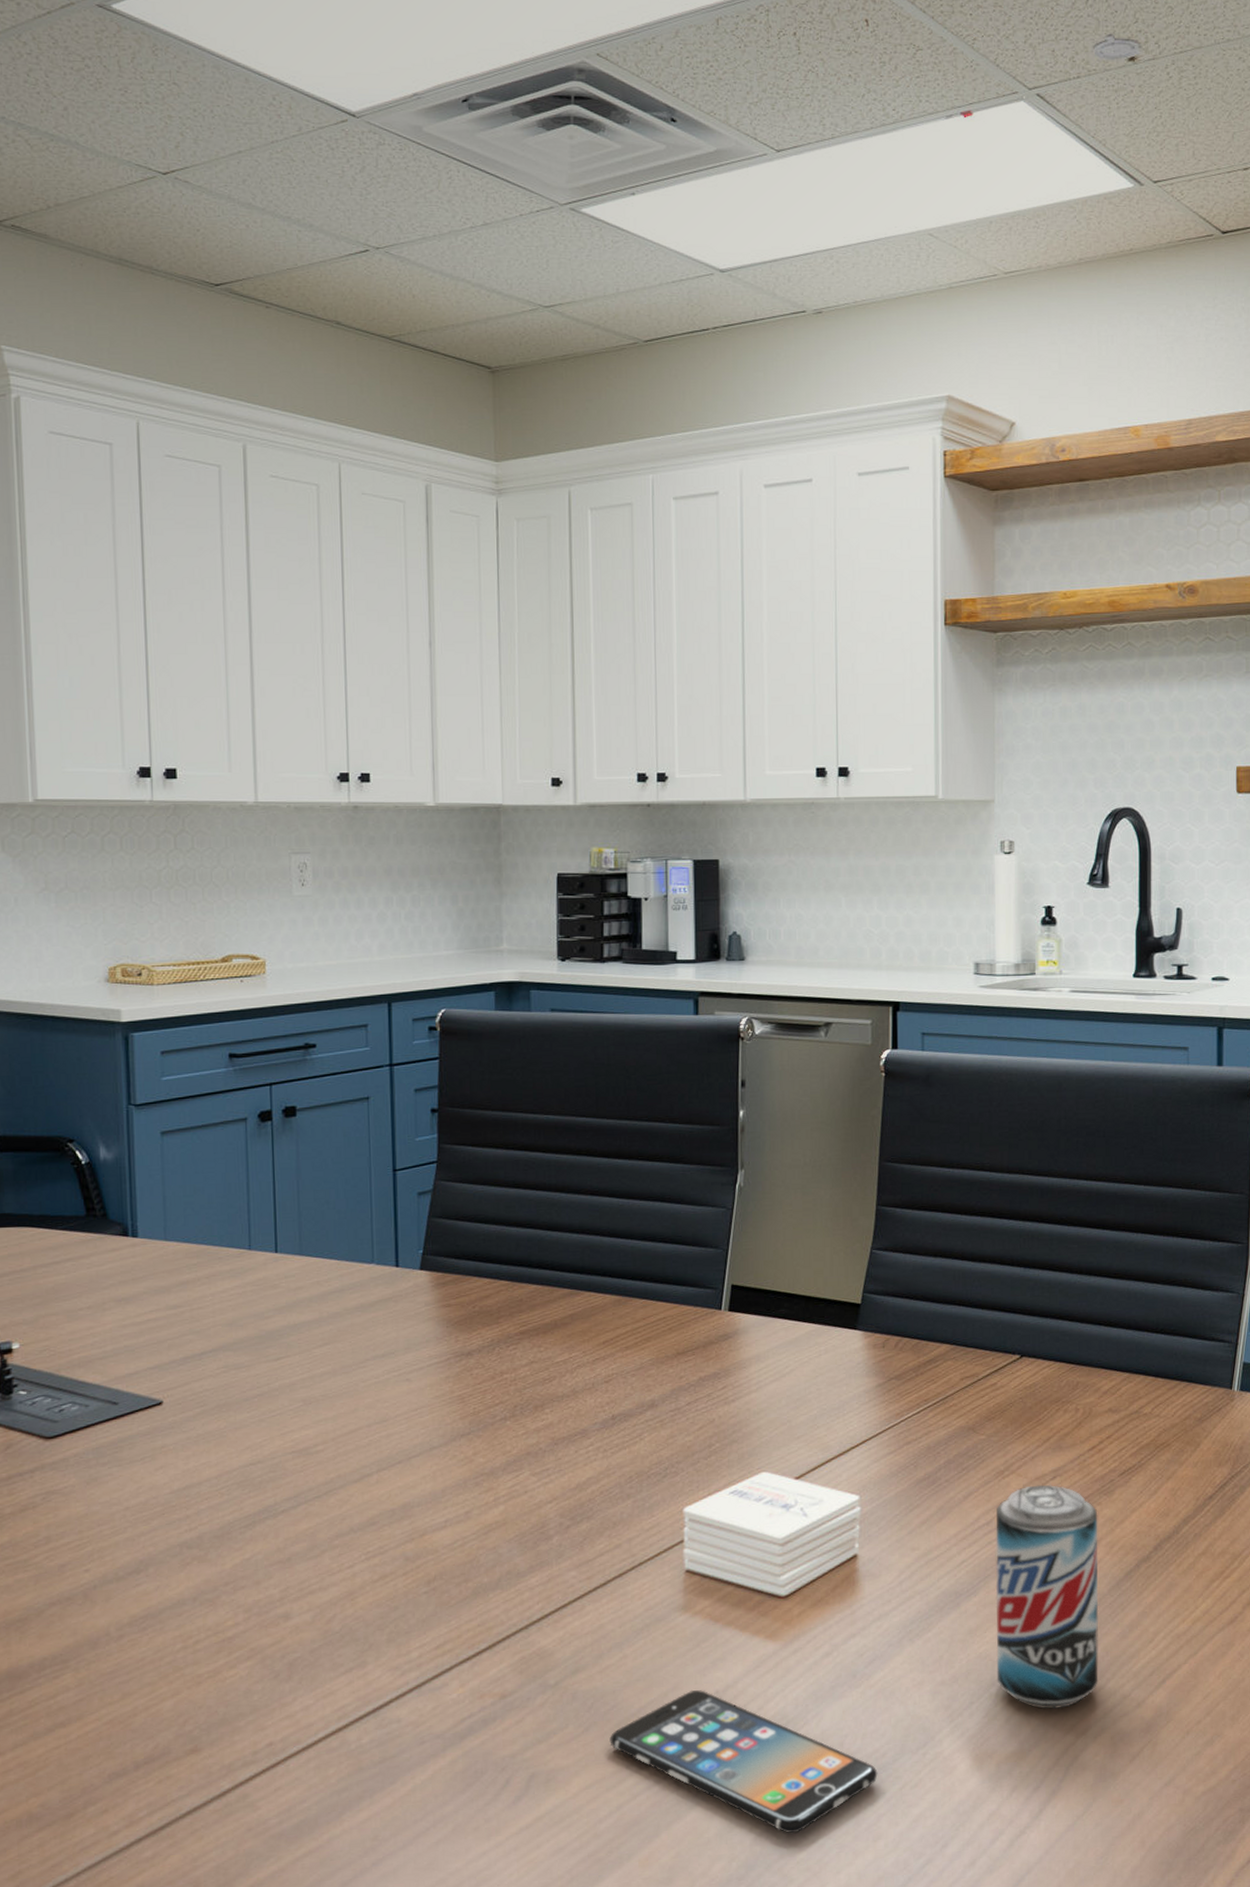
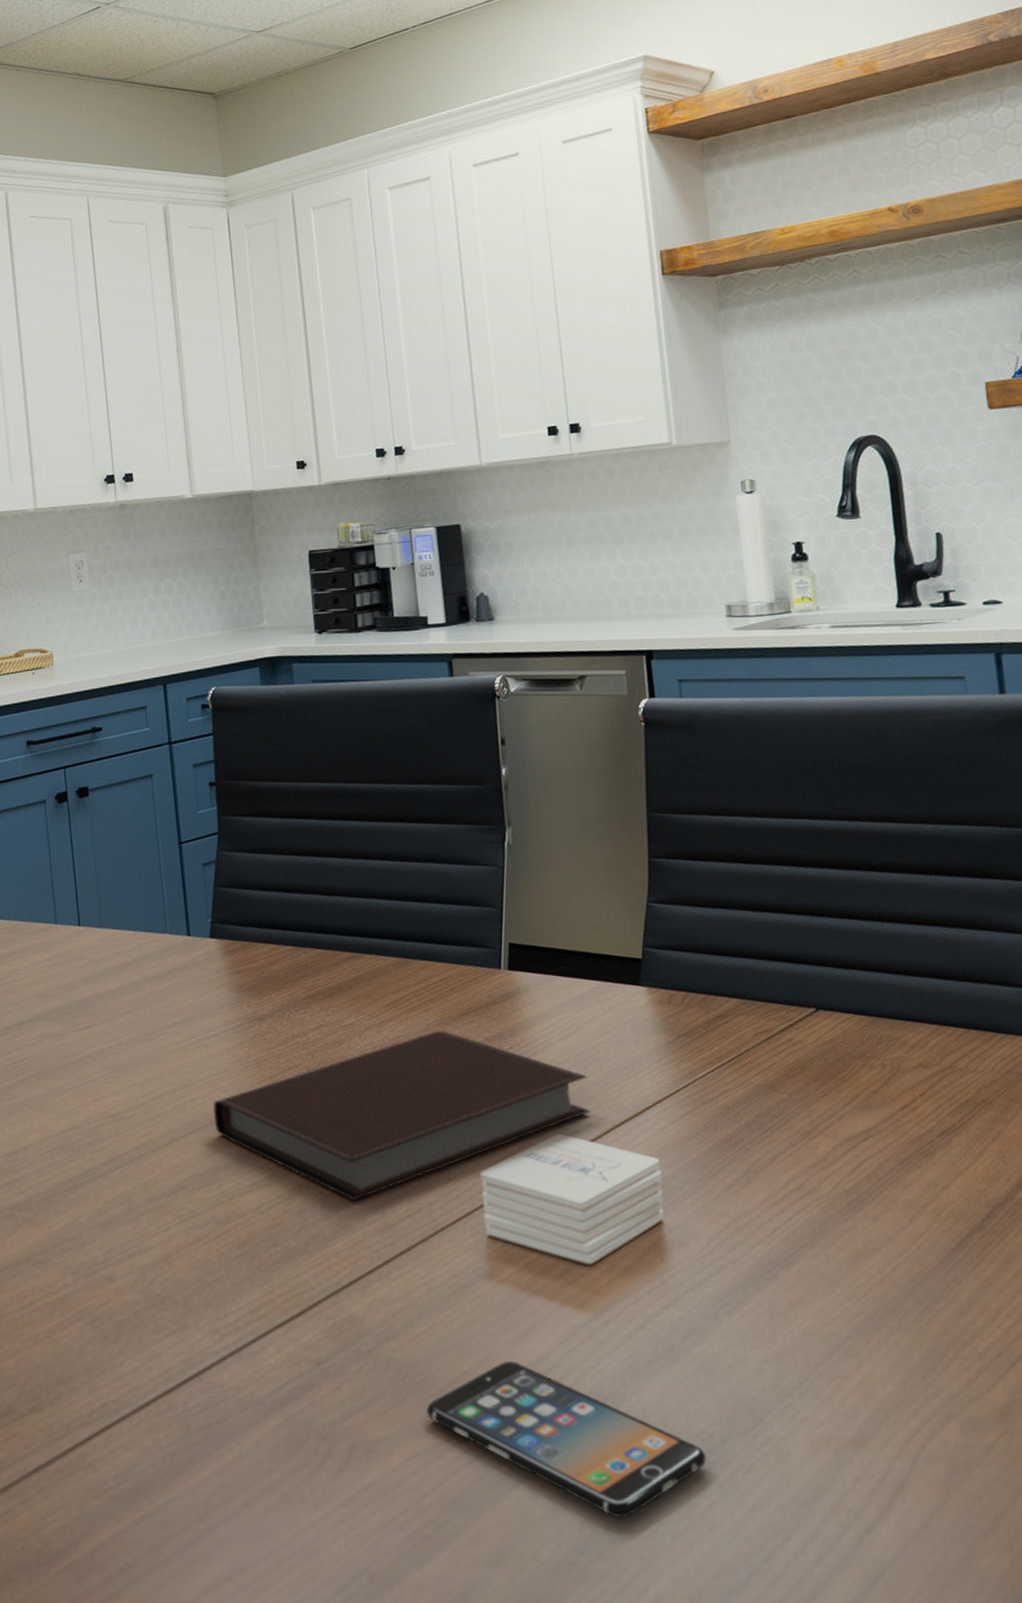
notebook: none [411,1368,798,1537] -> present [213,1030,591,1201]
beer can: present [995,1484,1099,1710] -> none [806,1146,940,1392]

